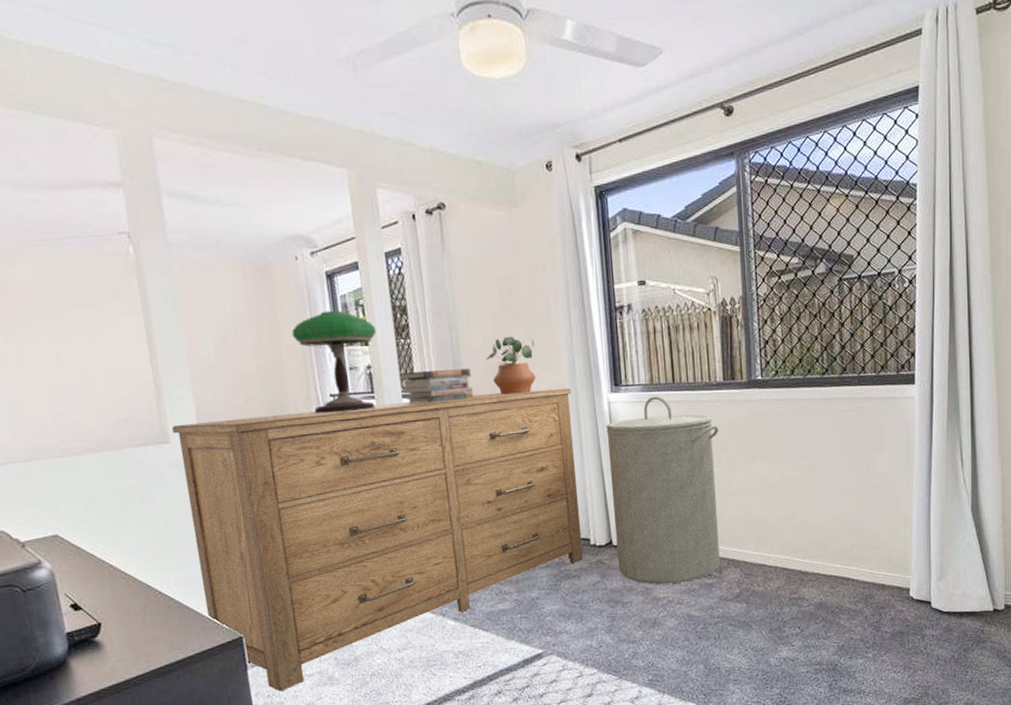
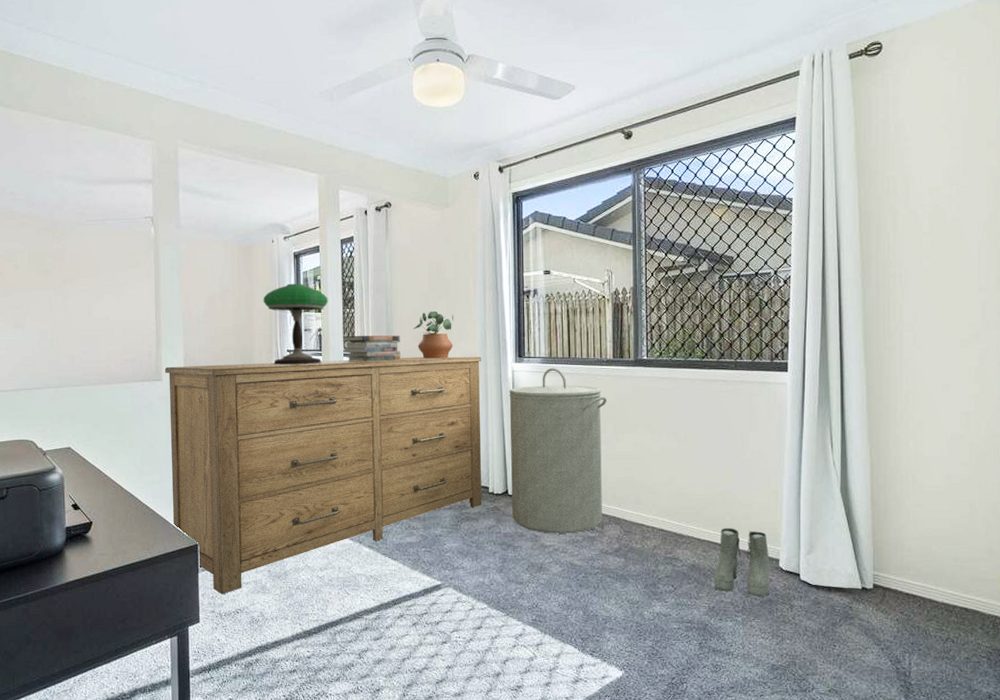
boots: none [842,560,902,631] -> present [714,528,771,597]

